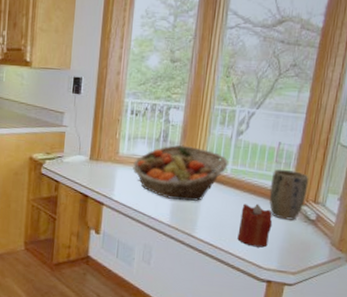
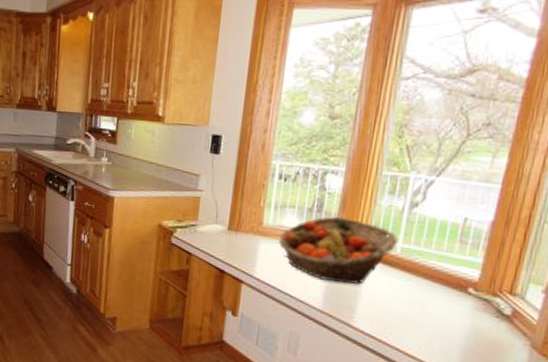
candle: present [237,203,273,248] -> none [407,290,454,345]
plant pot: present [269,169,309,220] -> none [450,250,504,314]

